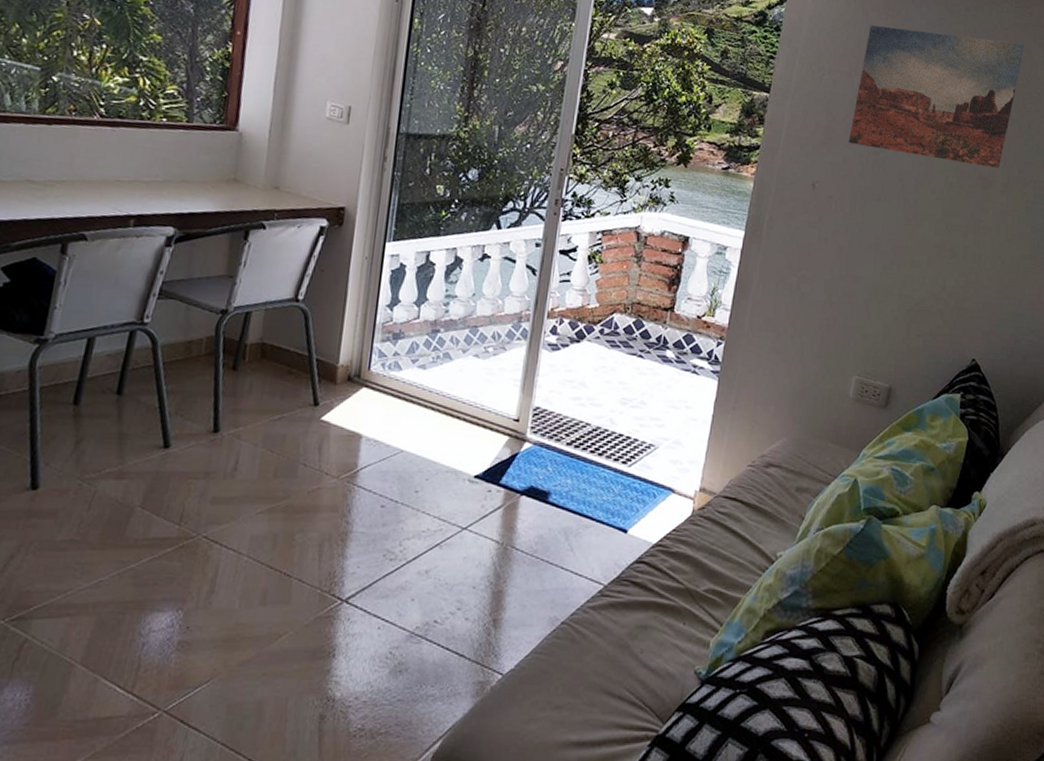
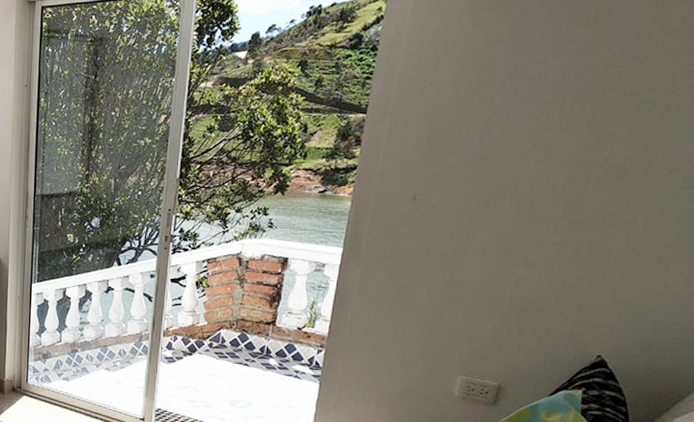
wall art: present [848,25,1026,169] -> none [452,12,678,157]

